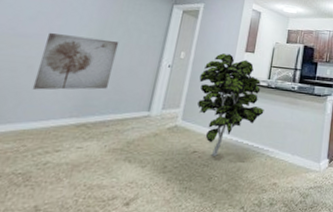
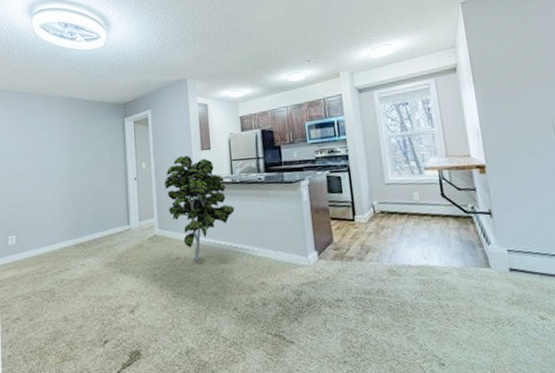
wall art: present [32,33,119,90] -> none [35,164,91,219]

